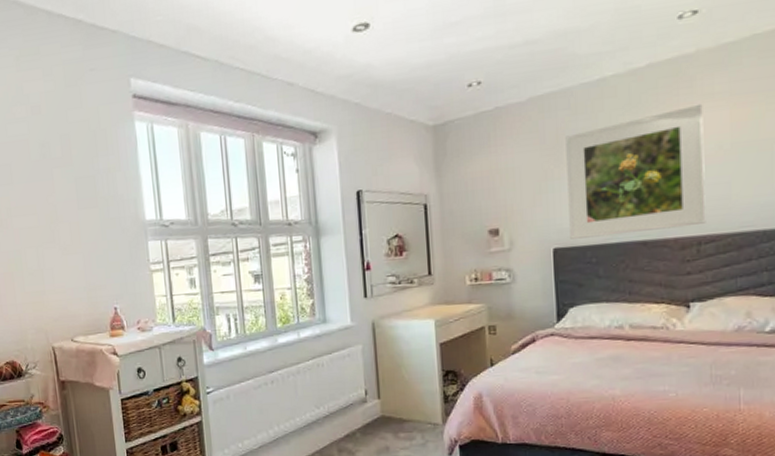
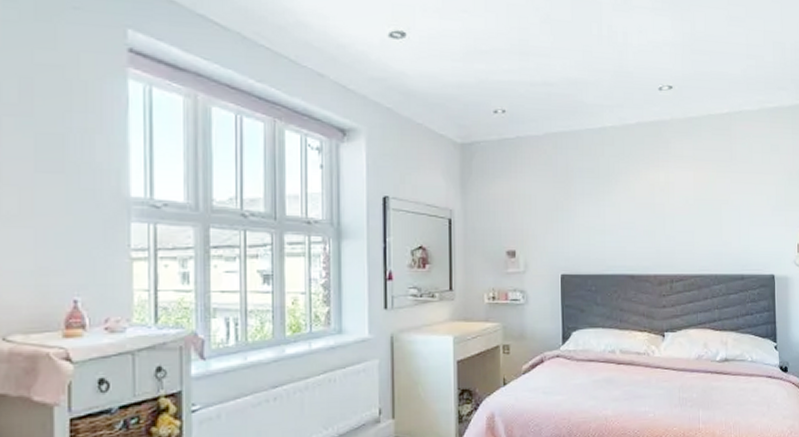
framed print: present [565,103,706,239] -> none [574,163,677,267]

